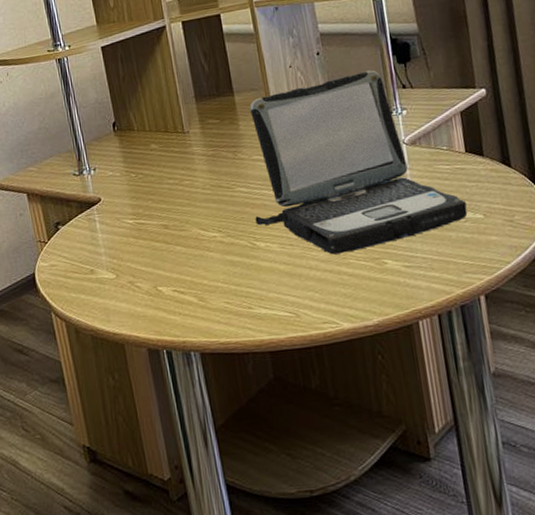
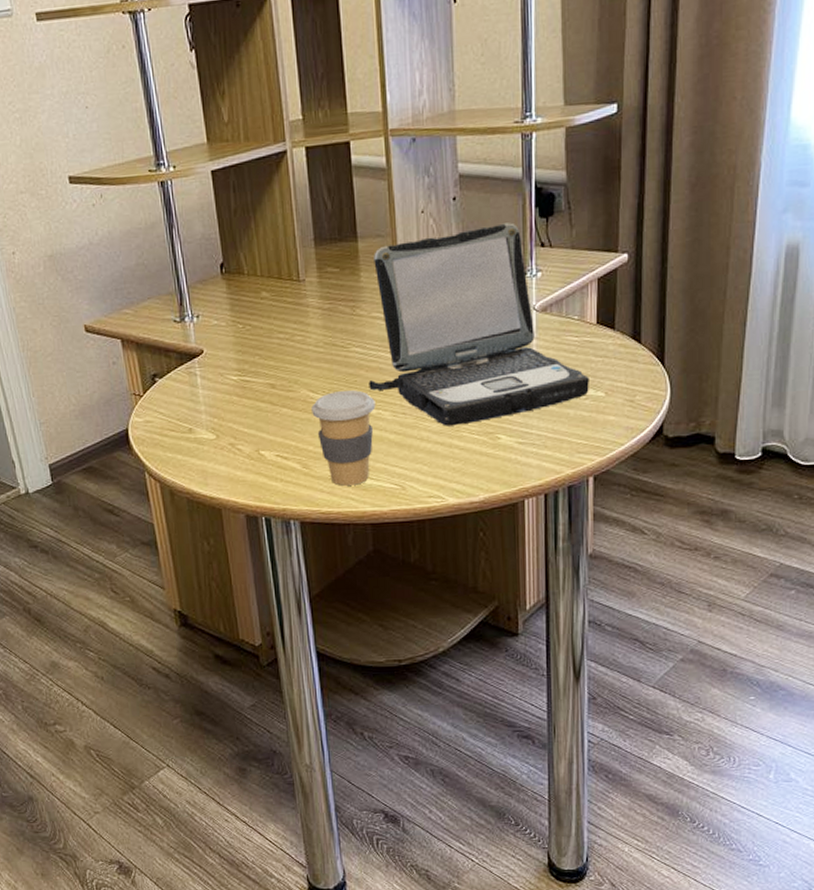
coffee cup: none [203,226,264,317] -> present [311,390,376,486]

